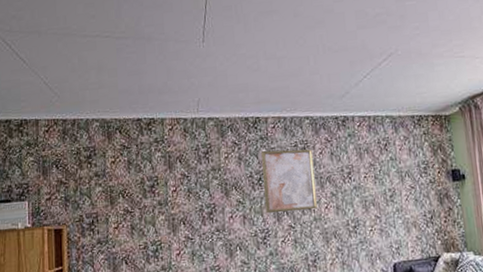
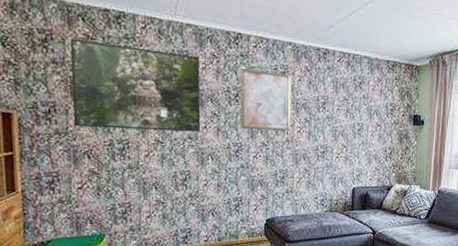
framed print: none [110,147,228,234] -> present [70,38,201,132]

